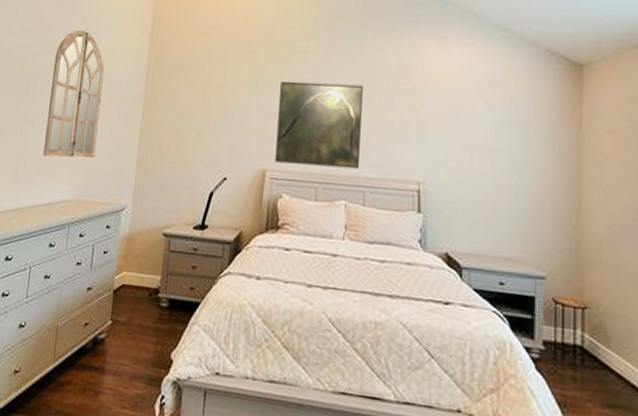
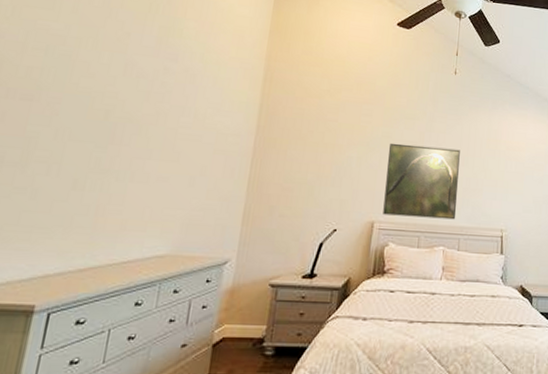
home mirror: present [43,31,105,158] -> none [130,81,209,212]

